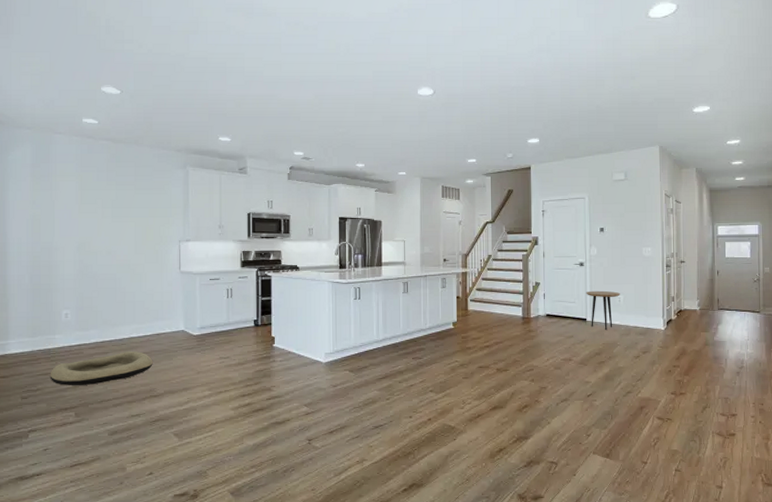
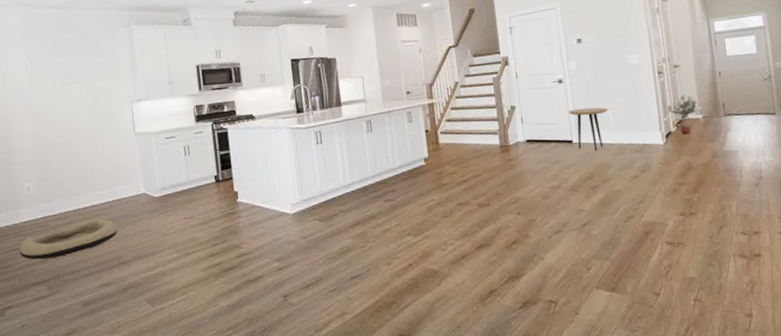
potted tree: none [674,288,699,323] -> present [671,94,702,134]

